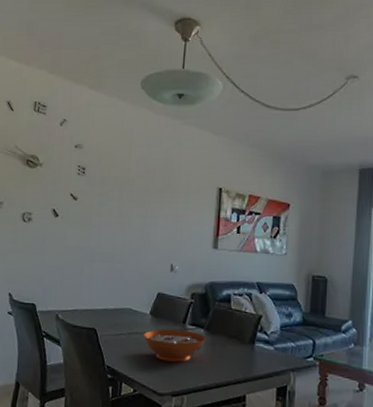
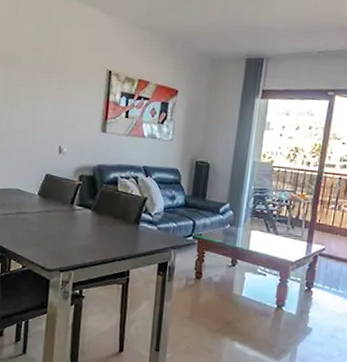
decorative bowl: present [144,329,206,362] -> none [32,209,93,241]

